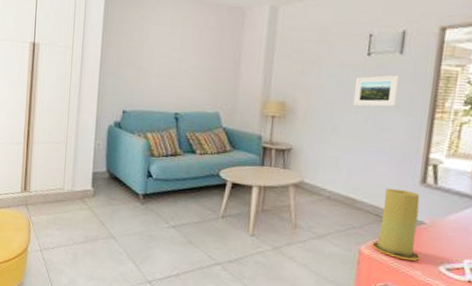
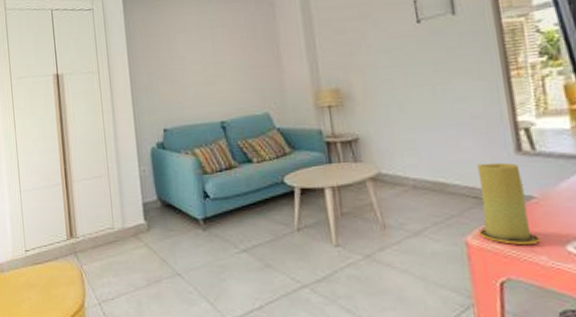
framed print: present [352,75,400,107] -> none [410,37,463,78]

